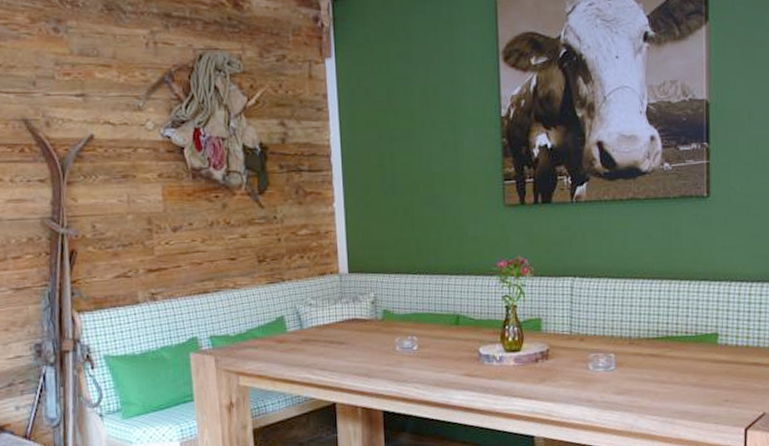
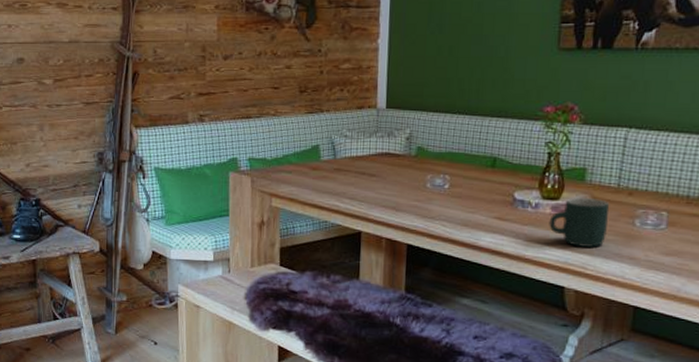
mug: none [514,347,566,395] -> present [549,198,610,247]

